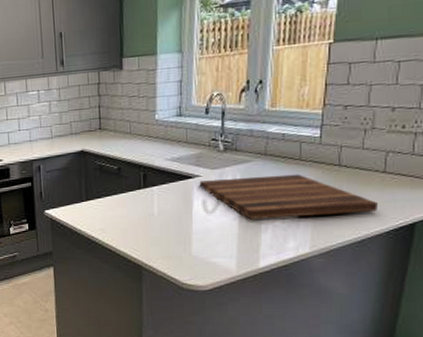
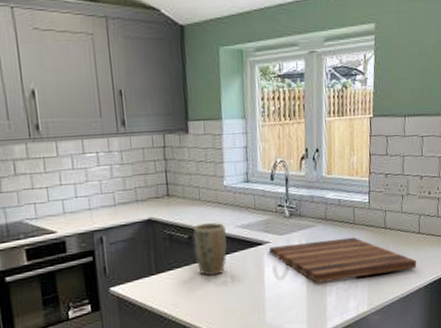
plant pot: none [122,155,155,205] -> present [193,222,227,276]

